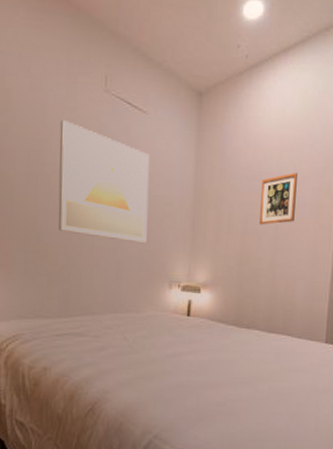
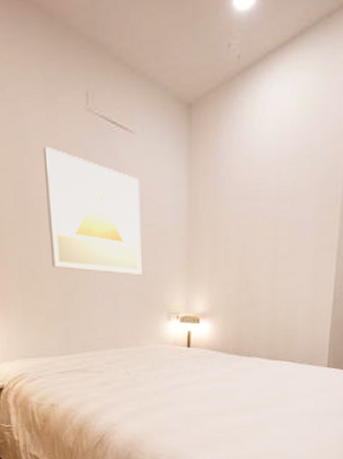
picture frame: present [260,172,298,225] -> none [258,188,297,249]

